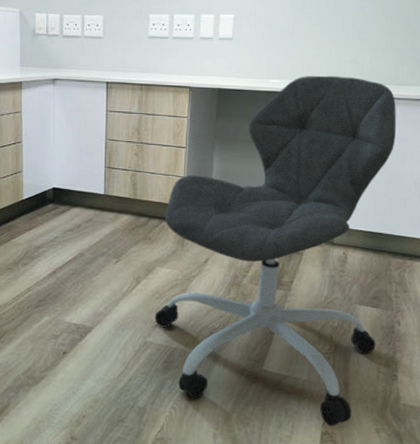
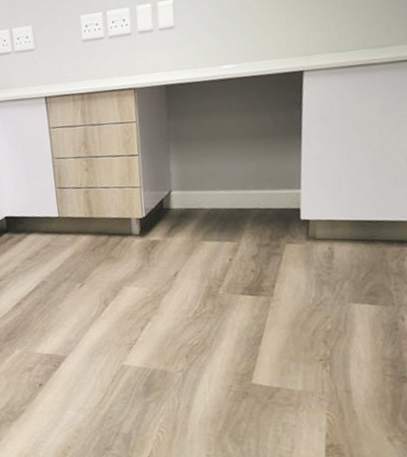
office chair: present [154,75,396,427] -> none [125,47,378,439]

